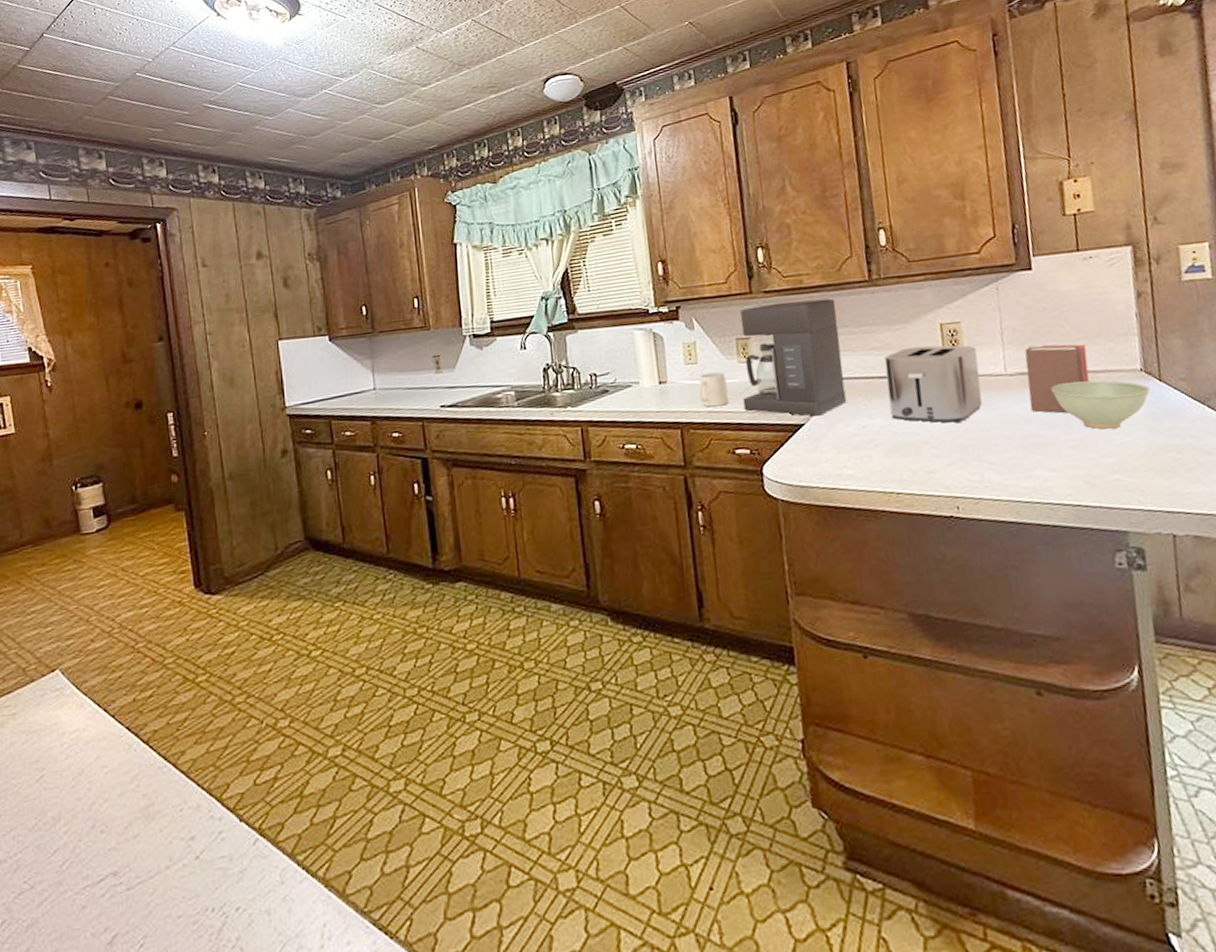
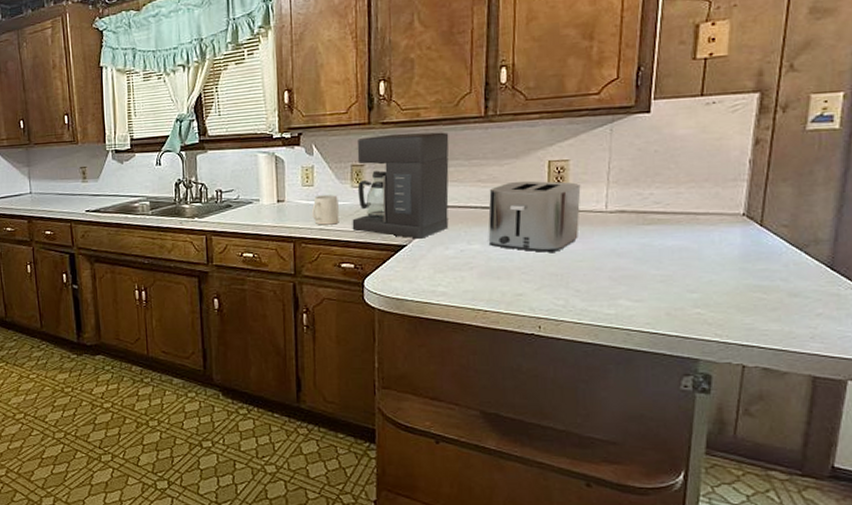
books: present [1024,344,1089,414] -> none [624,185,692,251]
bowl: present [1050,380,1150,430] -> none [648,221,749,267]

